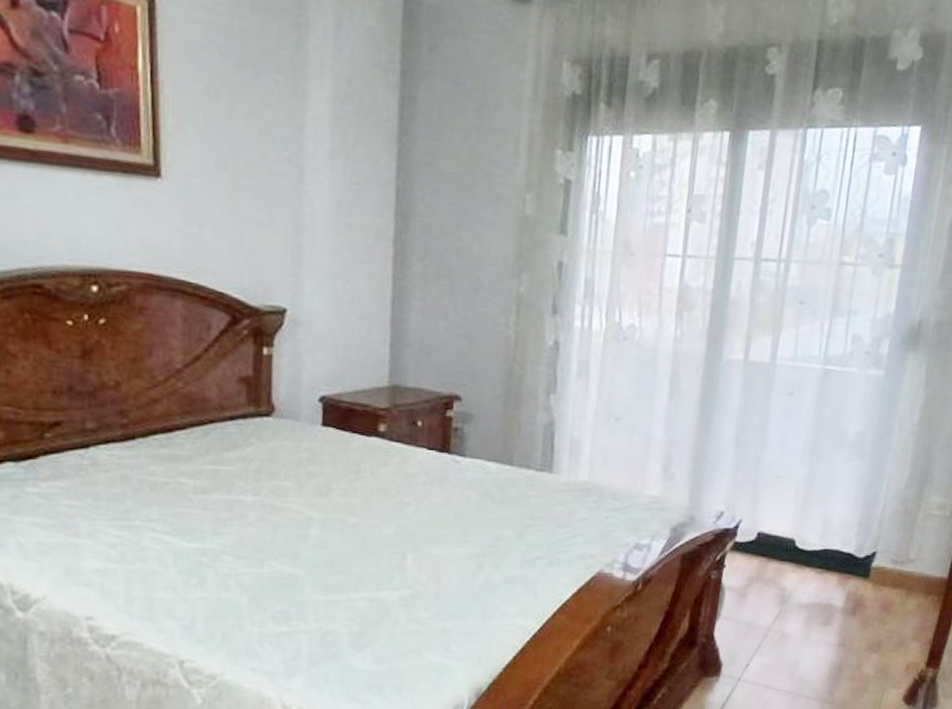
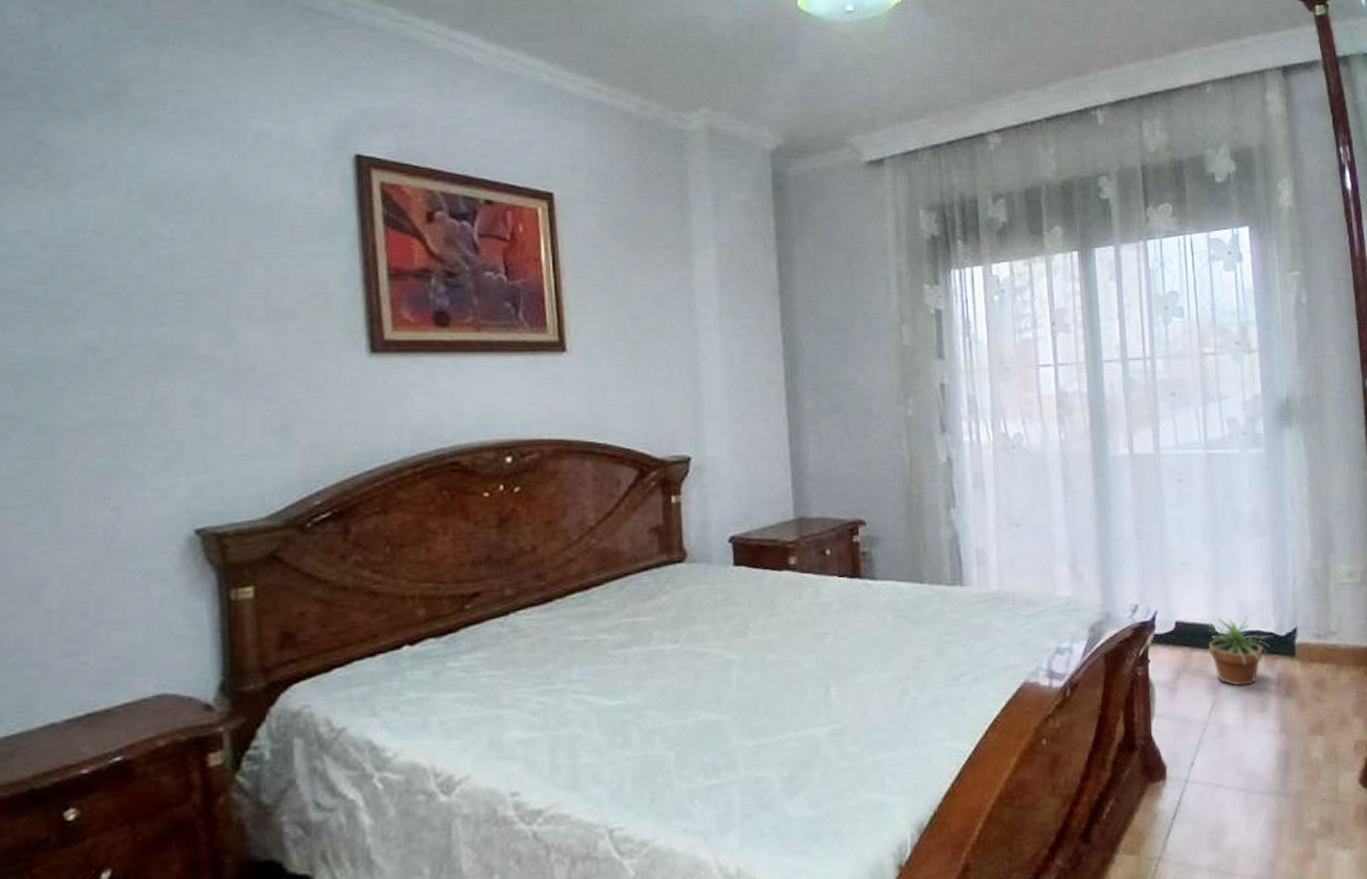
potted plant: none [777,534,852,601] -> present [1201,614,1273,688]

